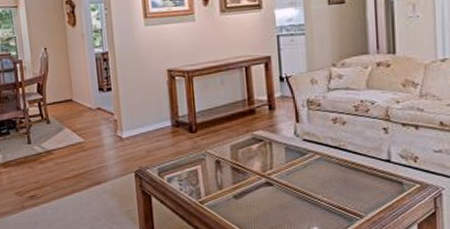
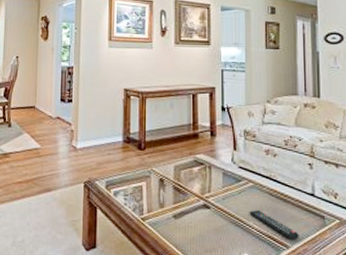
remote control: none [317,181,374,210] -> present [249,209,299,241]

